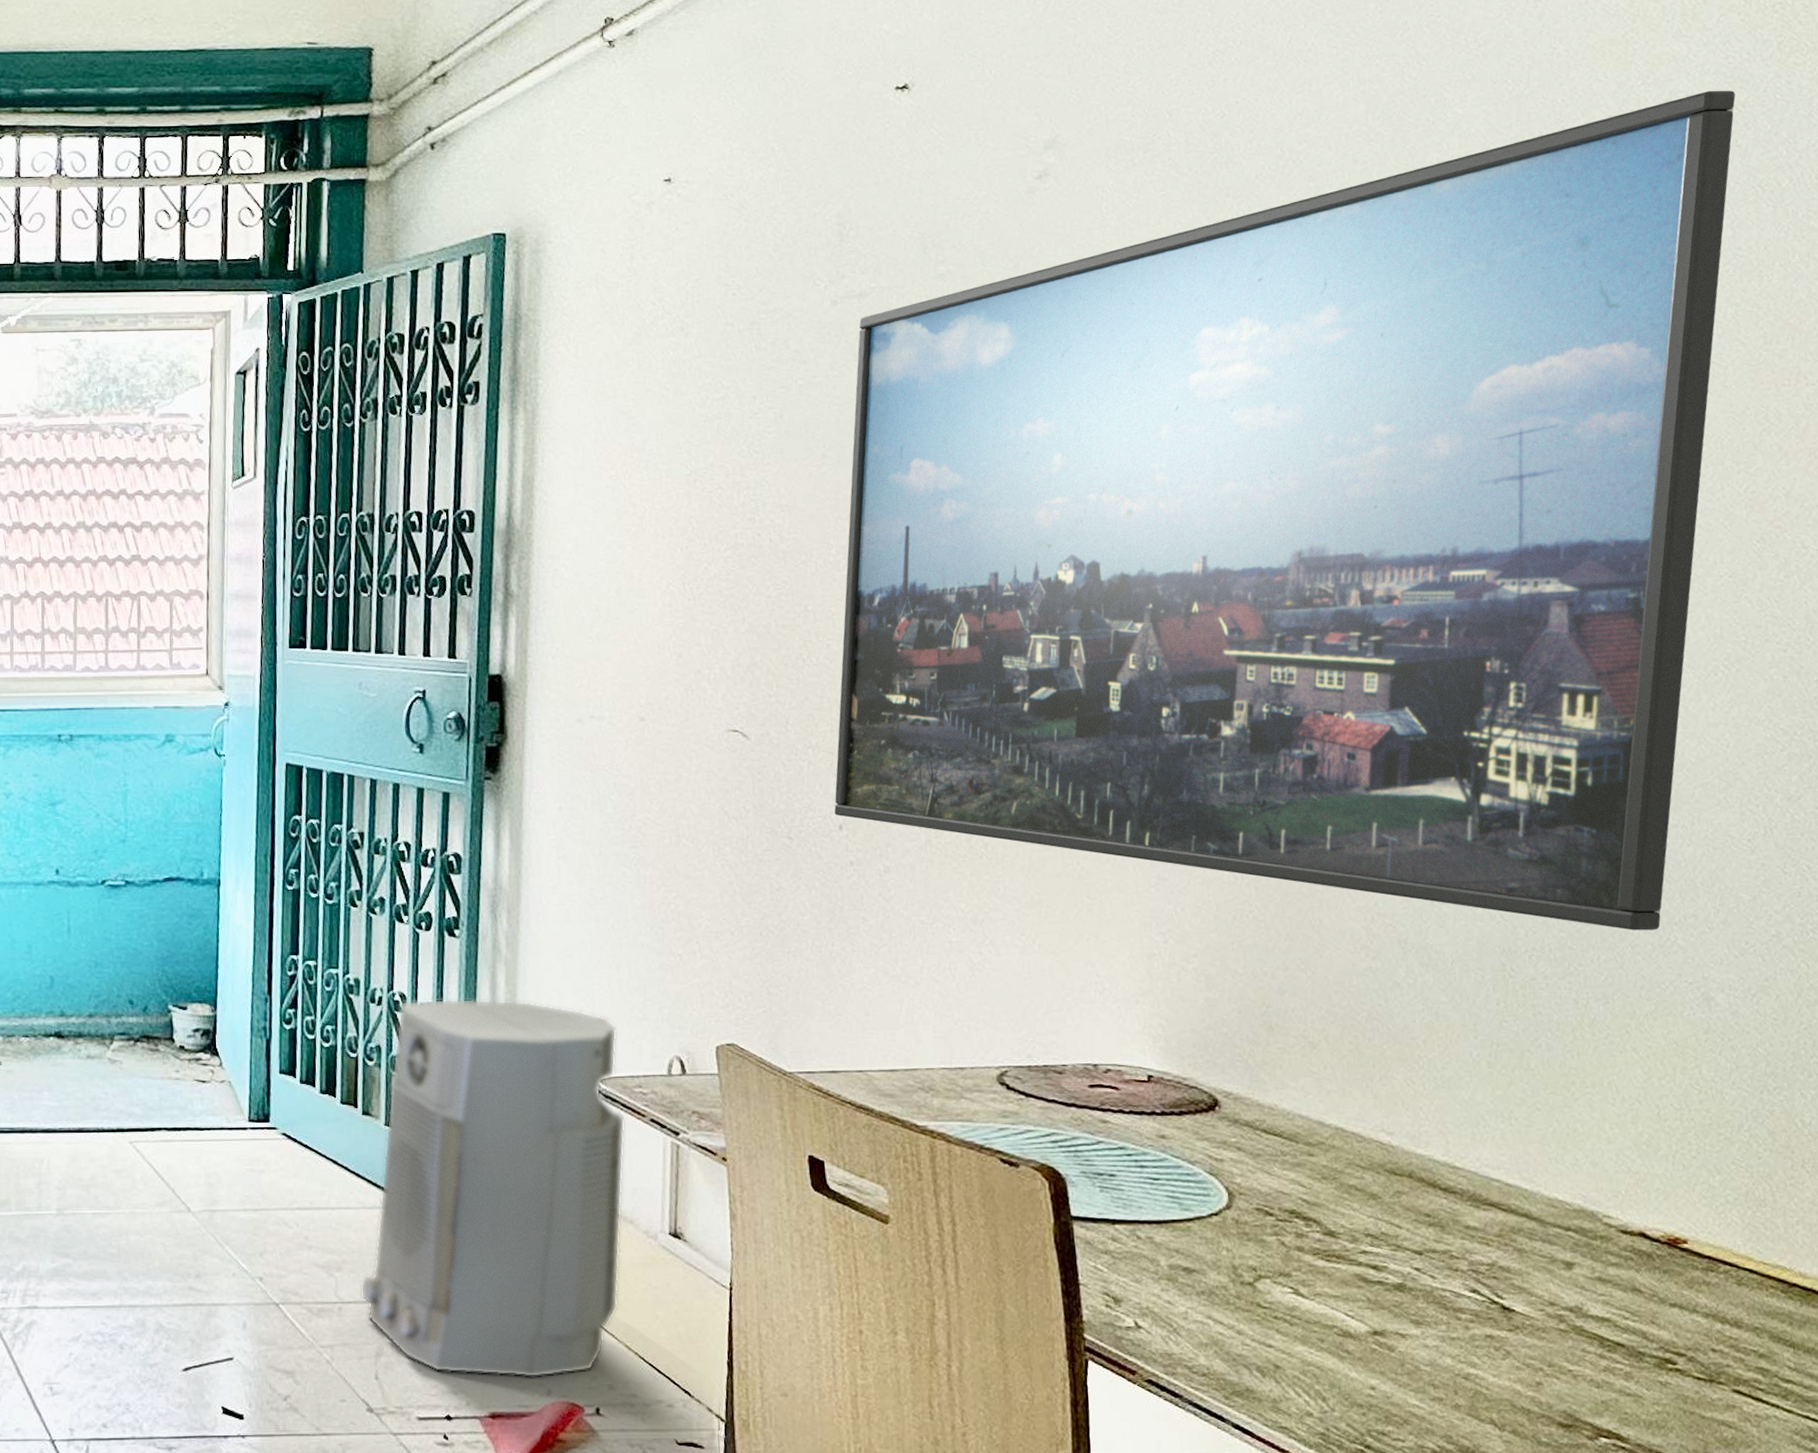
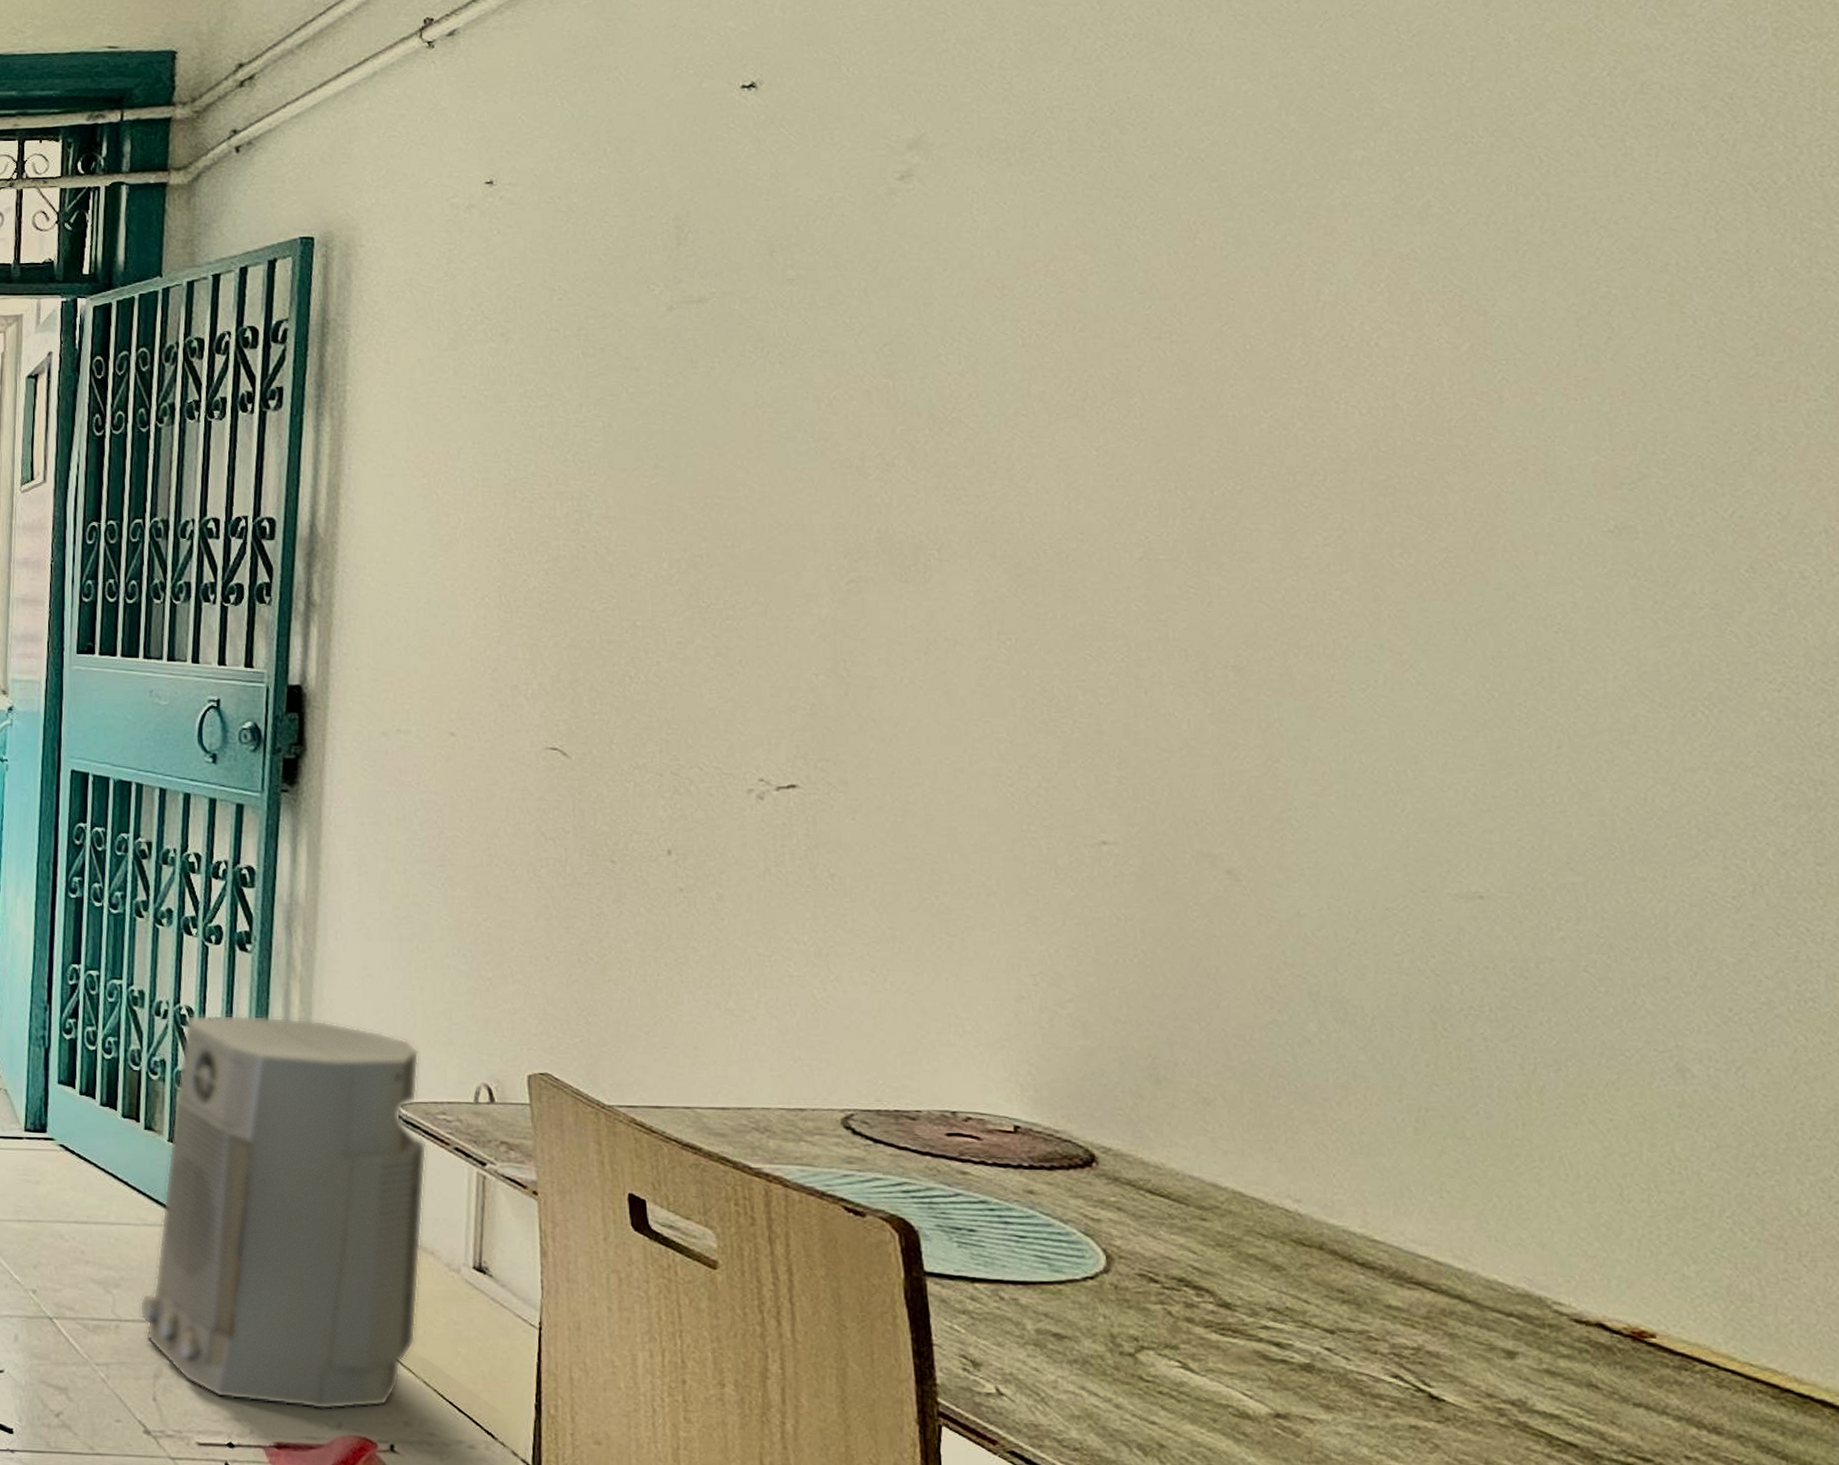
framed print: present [834,90,1736,931] -> none [662,81,1721,992]

